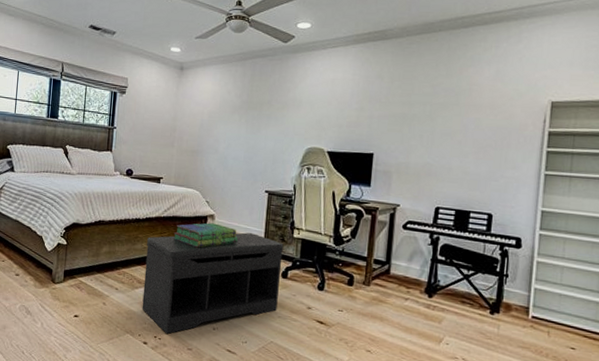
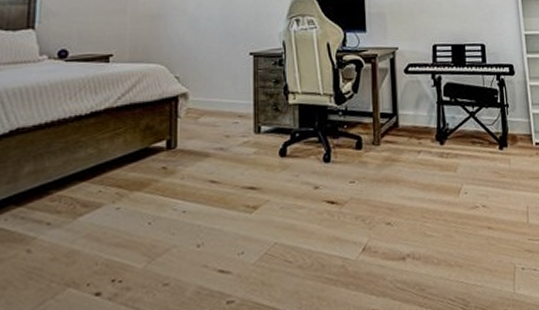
bench: present [142,232,284,334] -> none [90,107,278,271]
stack of books: present [173,223,238,248] -> none [132,103,220,140]

